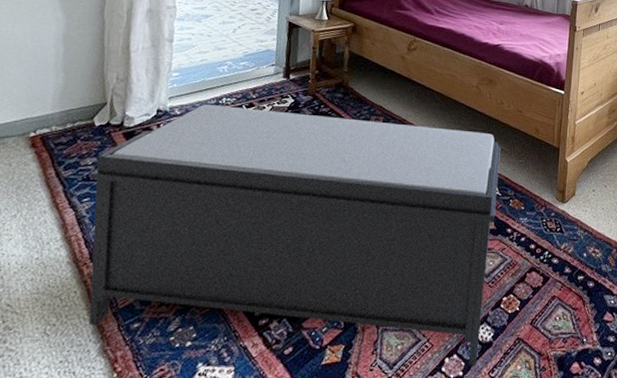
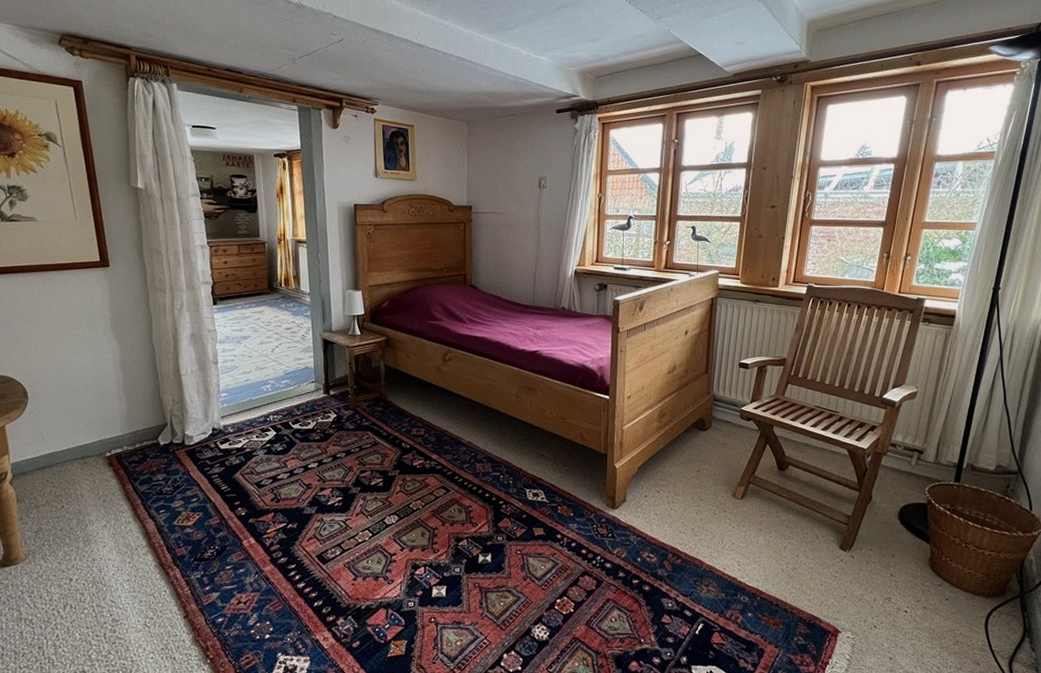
bench: present [88,104,501,366] -> none [162,422,545,662]

